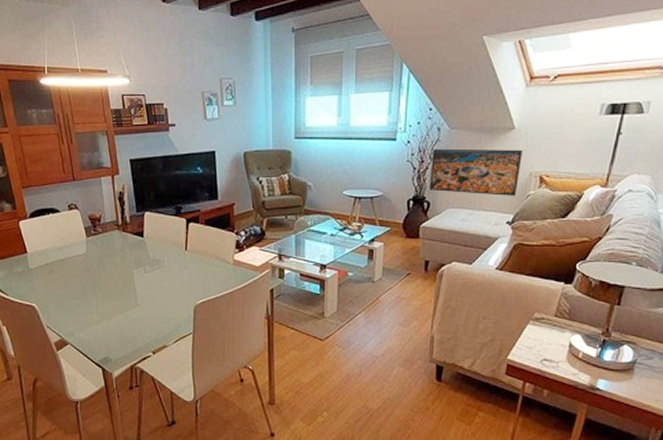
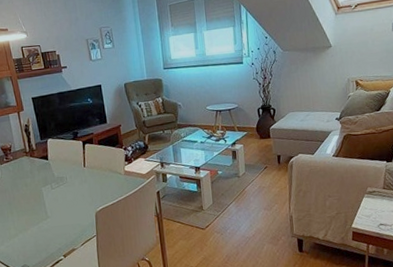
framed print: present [429,148,523,196] -> none [272,62,341,100]

